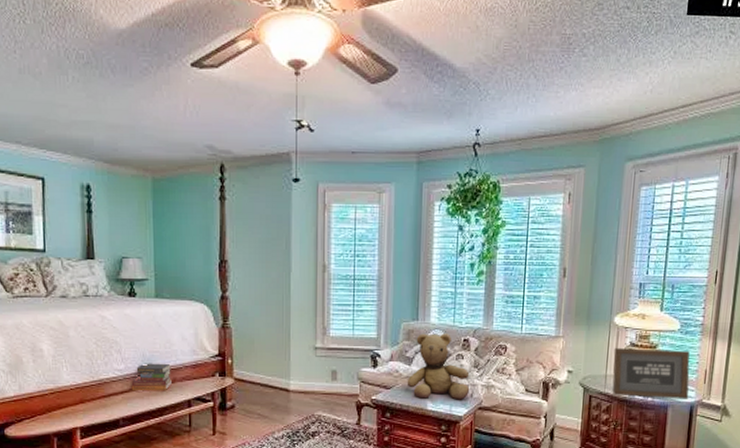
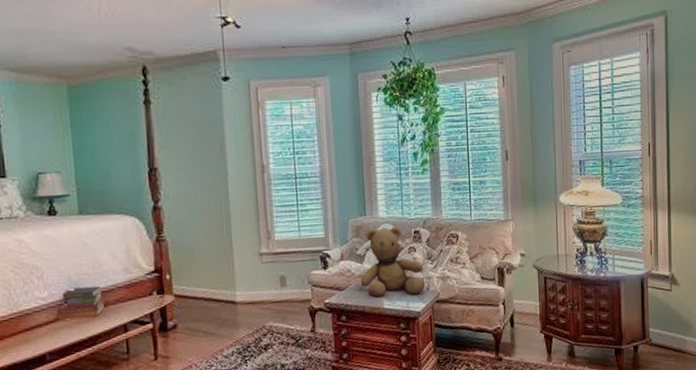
picture frame: present [612,348,690,399] -> none [563,223,638,275]

